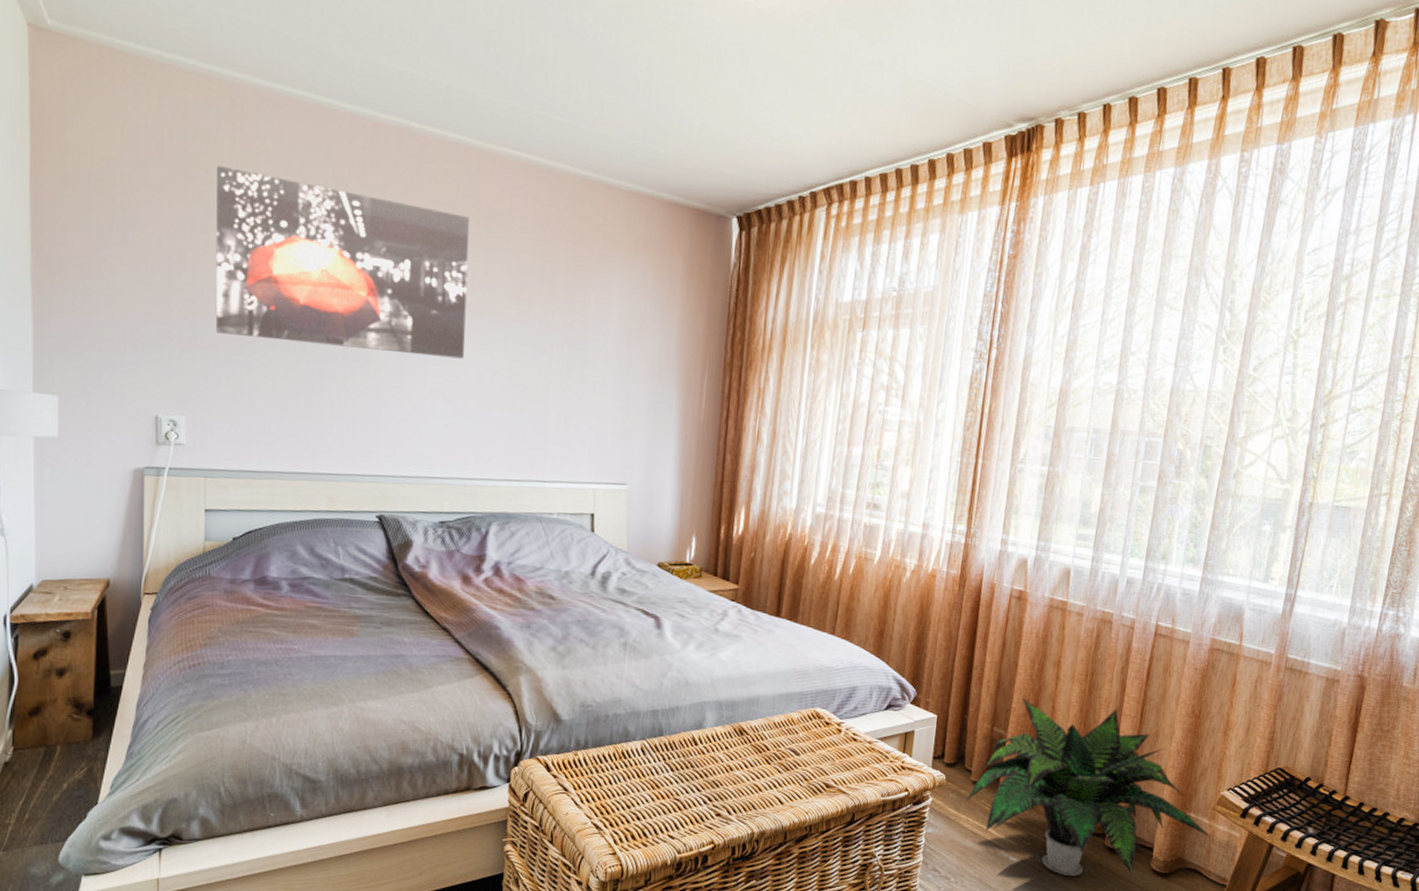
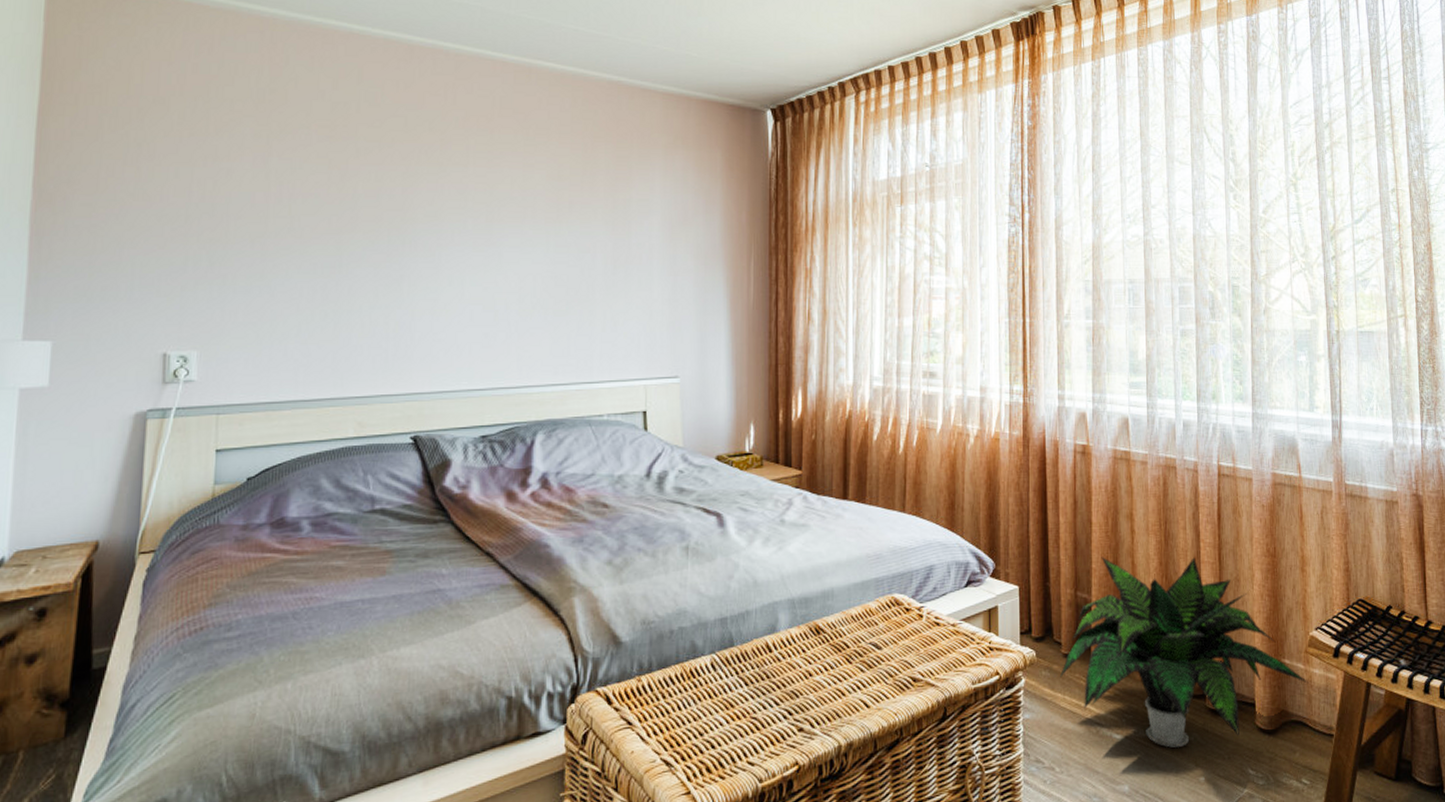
wall art: present [215,165,470,359] -> none [236,94,507,265]

